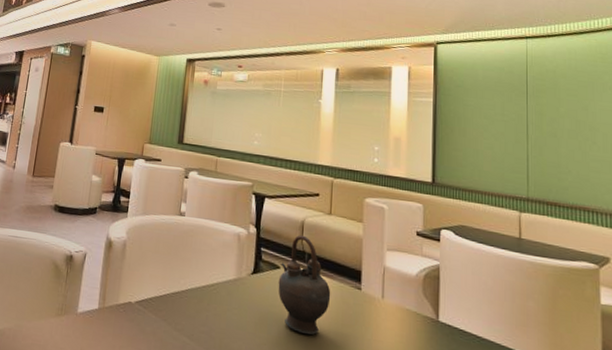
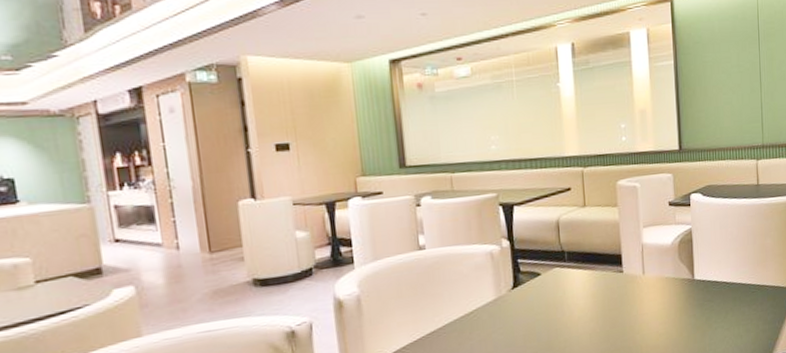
teapot: present [278,234,331,335] -> none [541,234,595,331]

